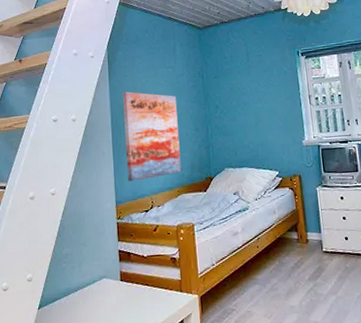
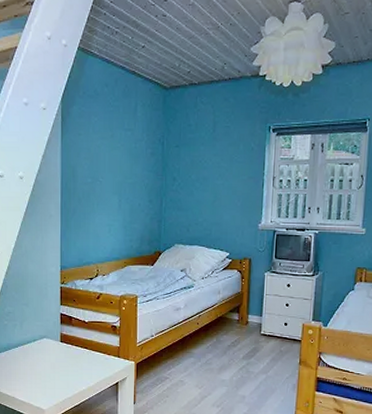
wall art: present [122,91,182,182] -> none [74,152,132,248]

